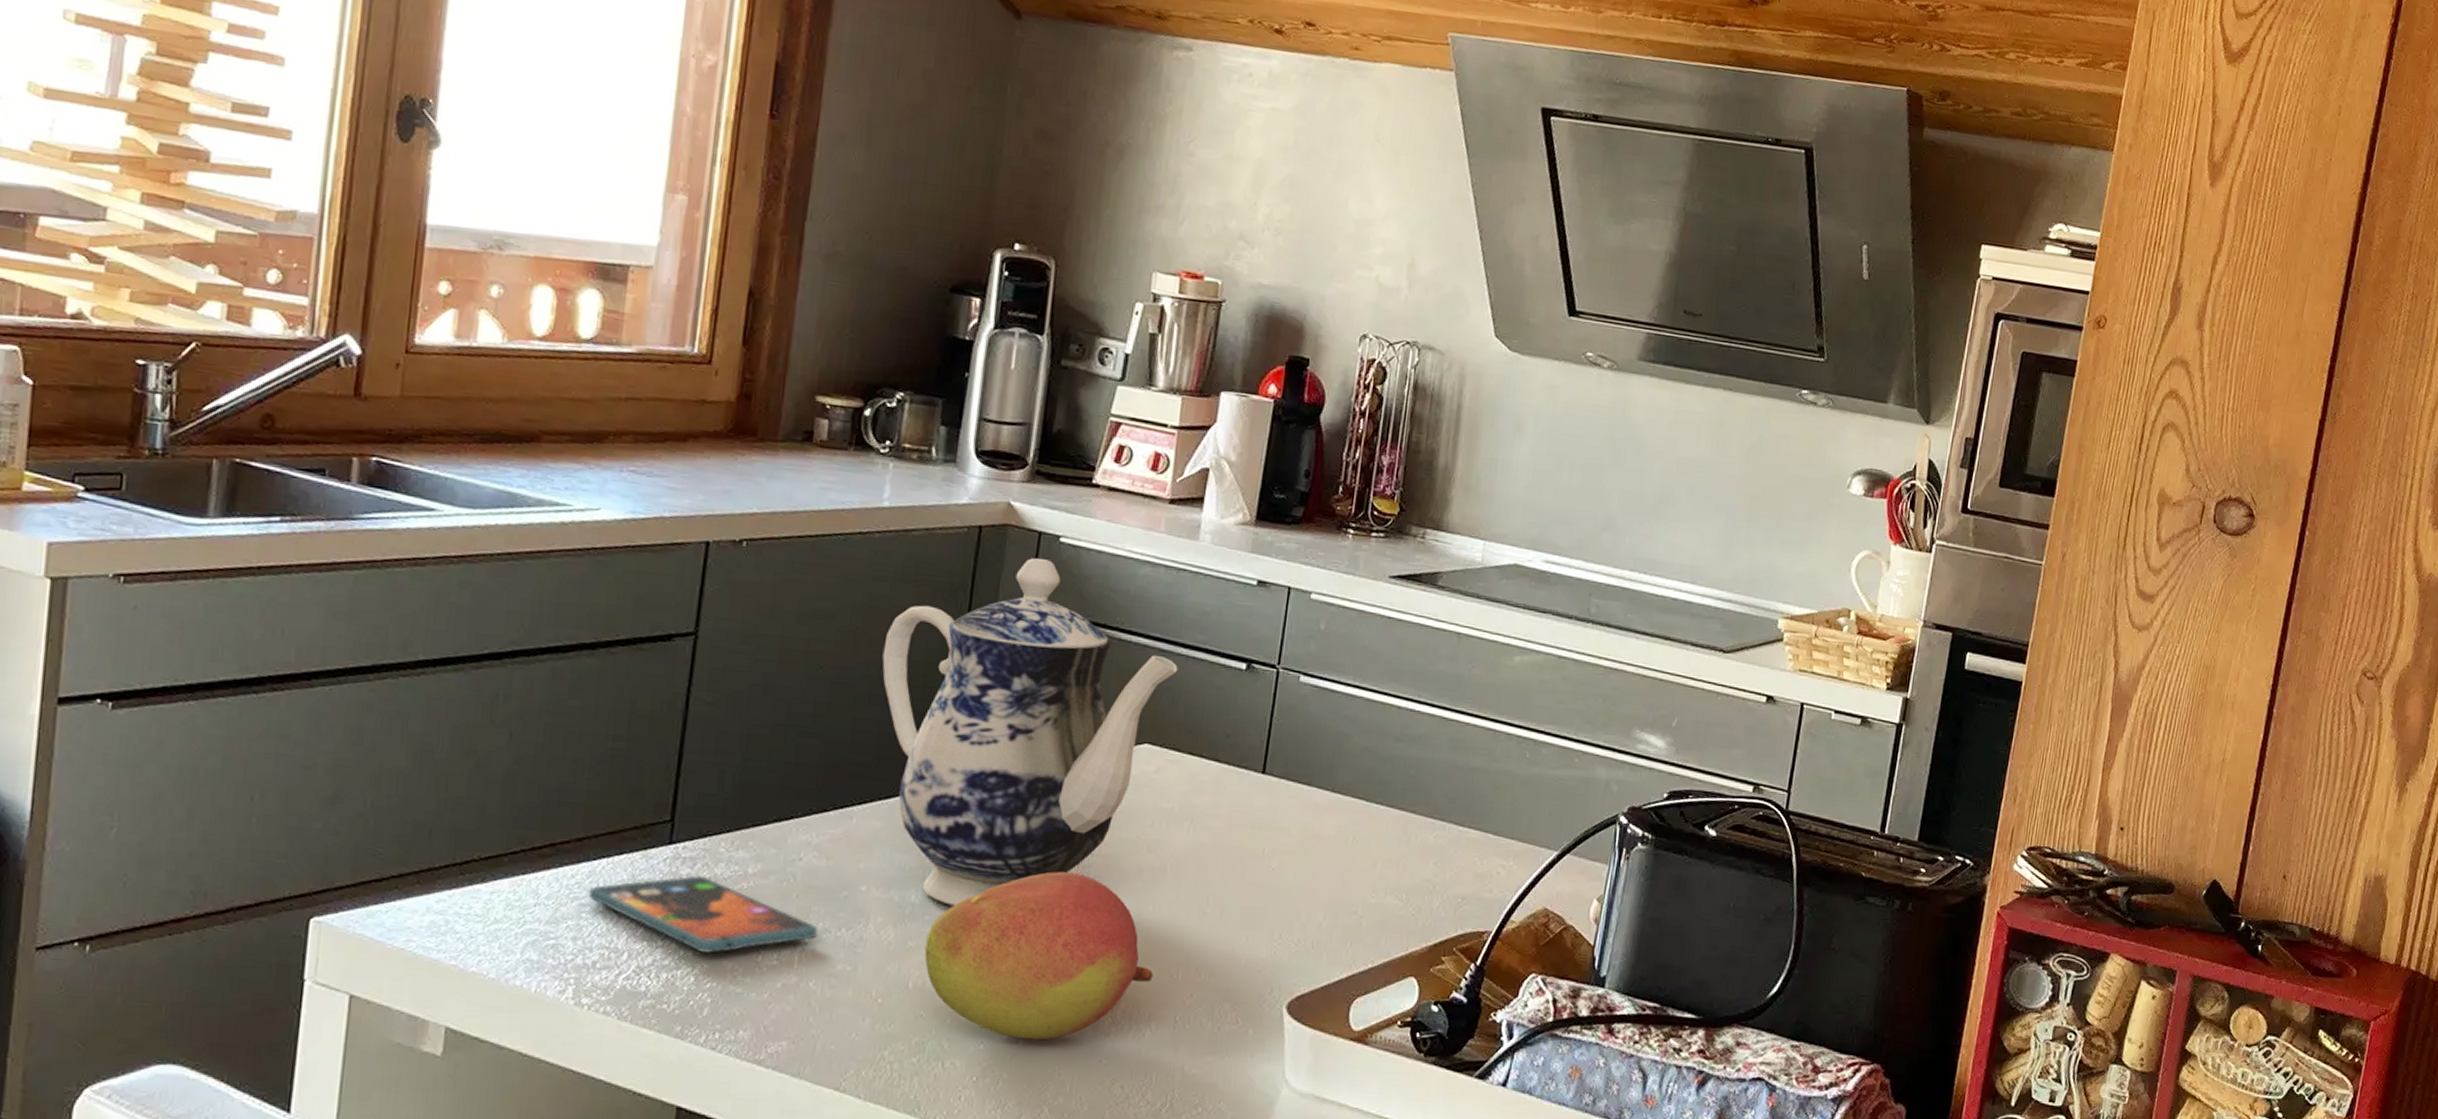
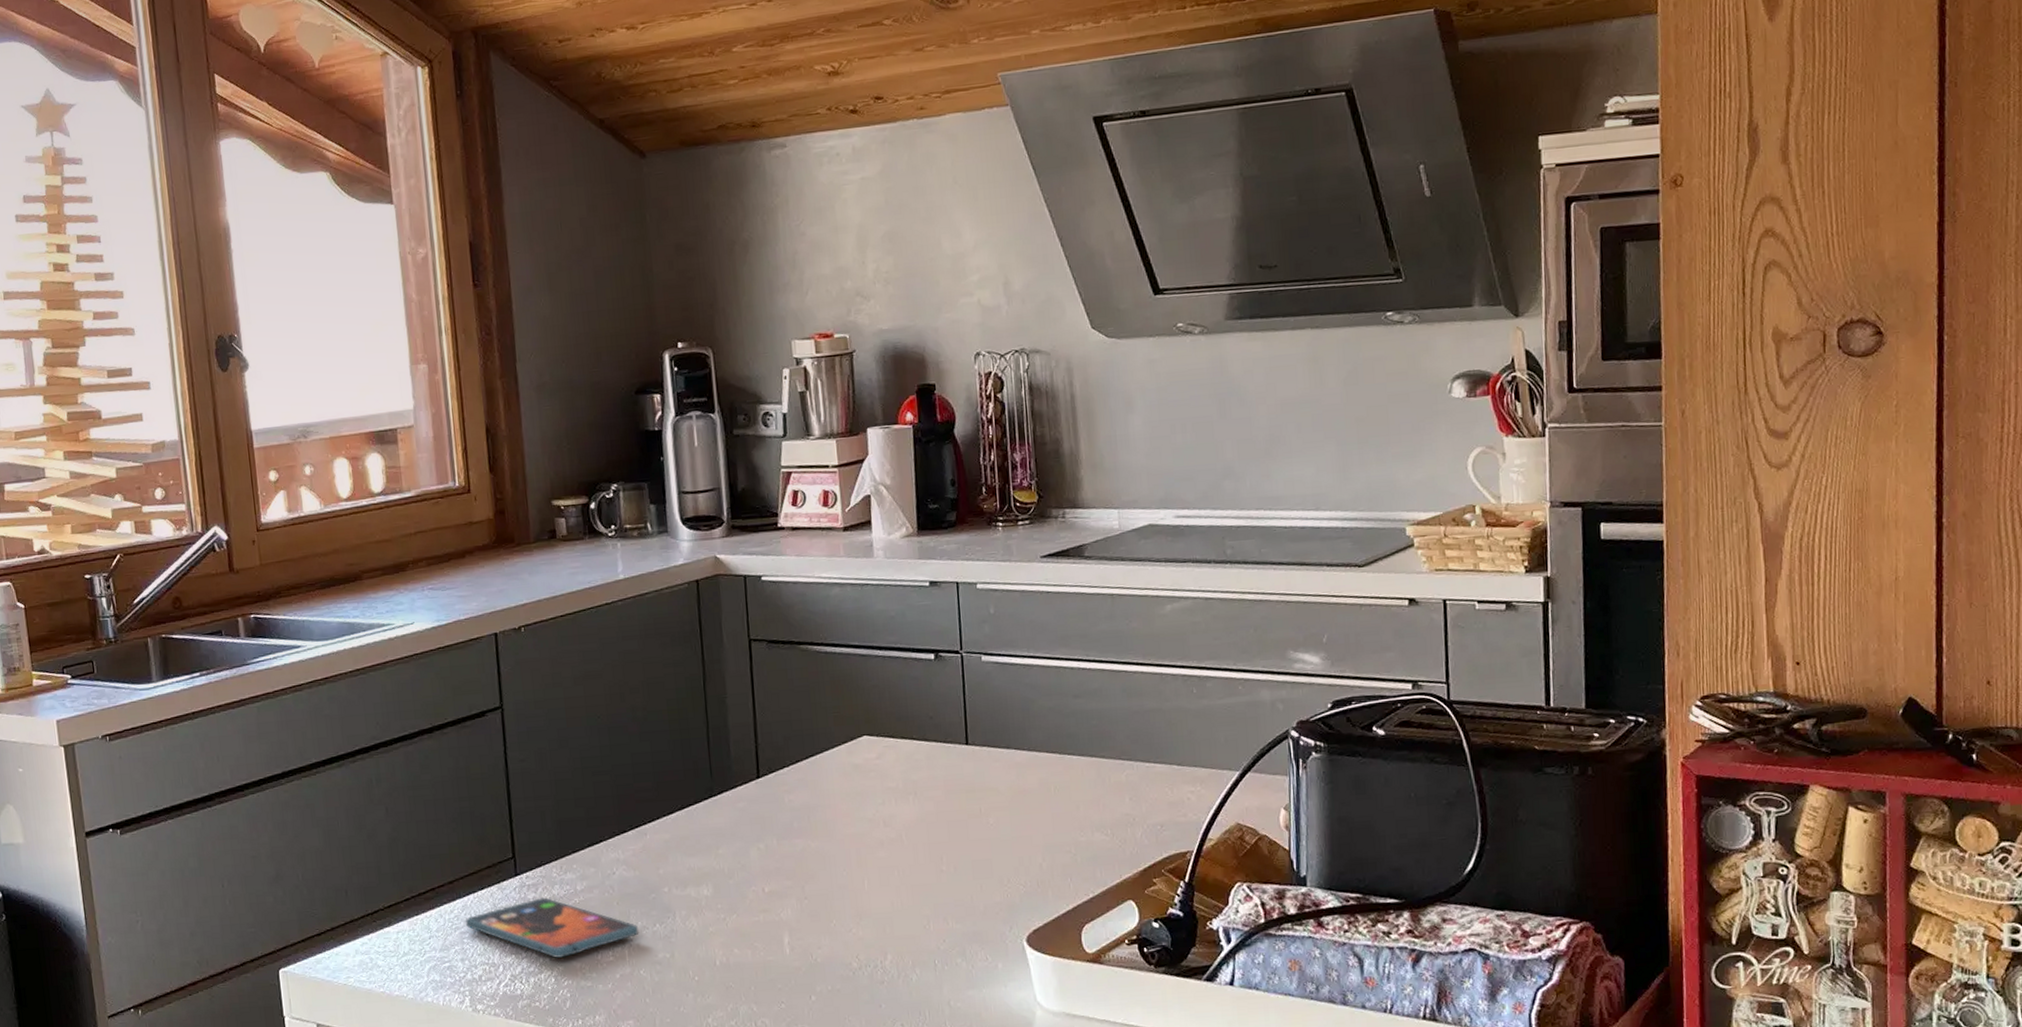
teapot: present [882,558,1178,906] -> none [642,597,878,894]
fruit: present [924,871,1154,1040] -> none [722,852,910,996]

